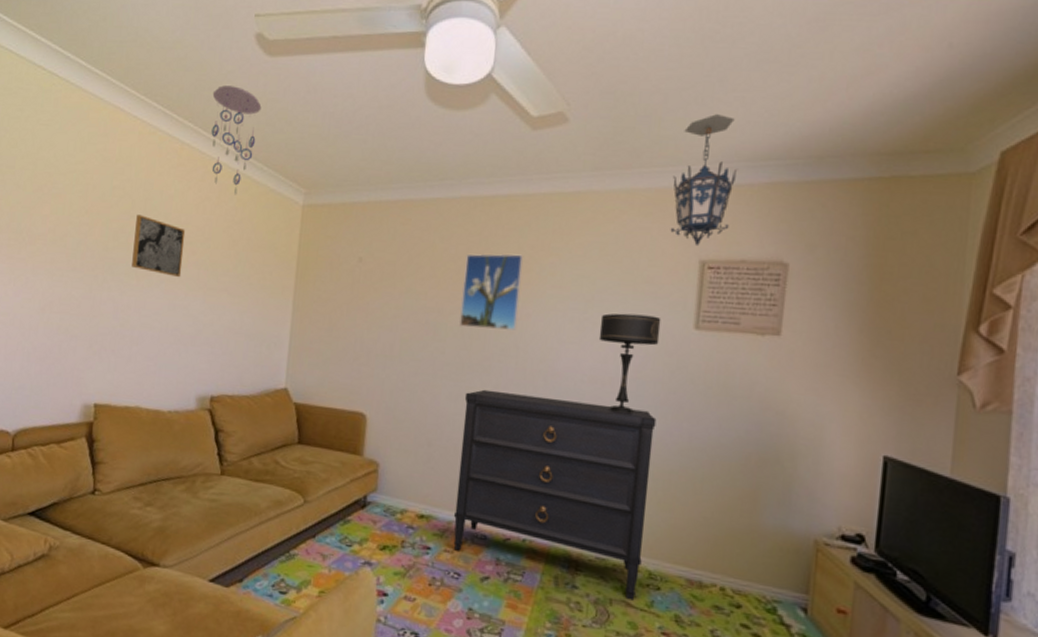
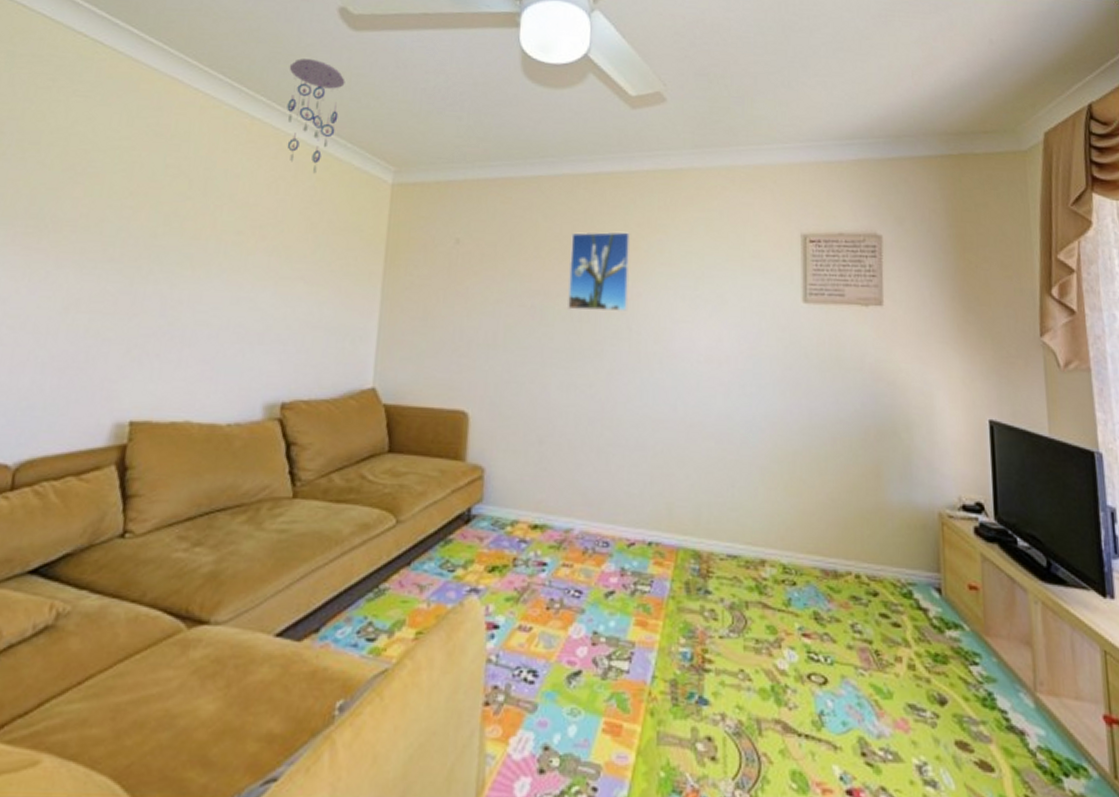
wall art: present [132,214,186,278] -> none [186,196,255,266]
dresser: present [453,389,657,601] -> none [570,376,776,601]
table lamp: present [598,313,661,415] -> none [711,289,771,394]
hanging lantern: present [670,114,736,247] -> none [769,96,826,221]

